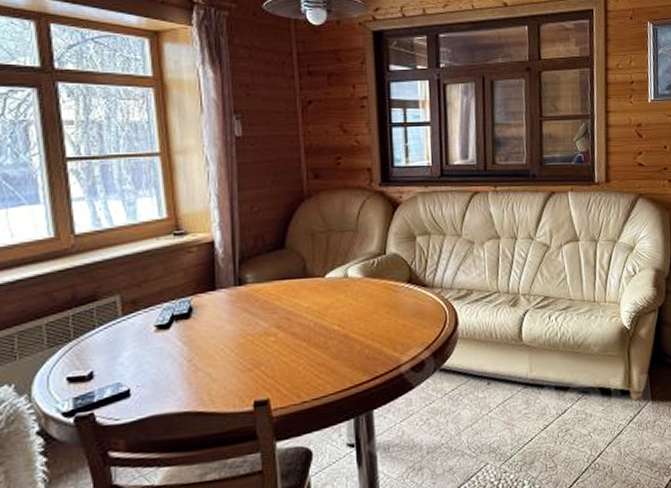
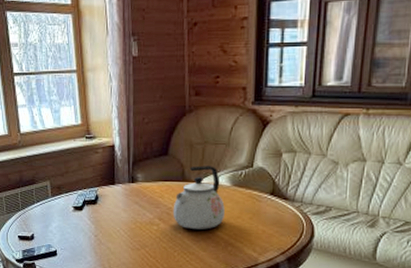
kettle: none [294,256,358,335] -> present [173,165,225,229]

